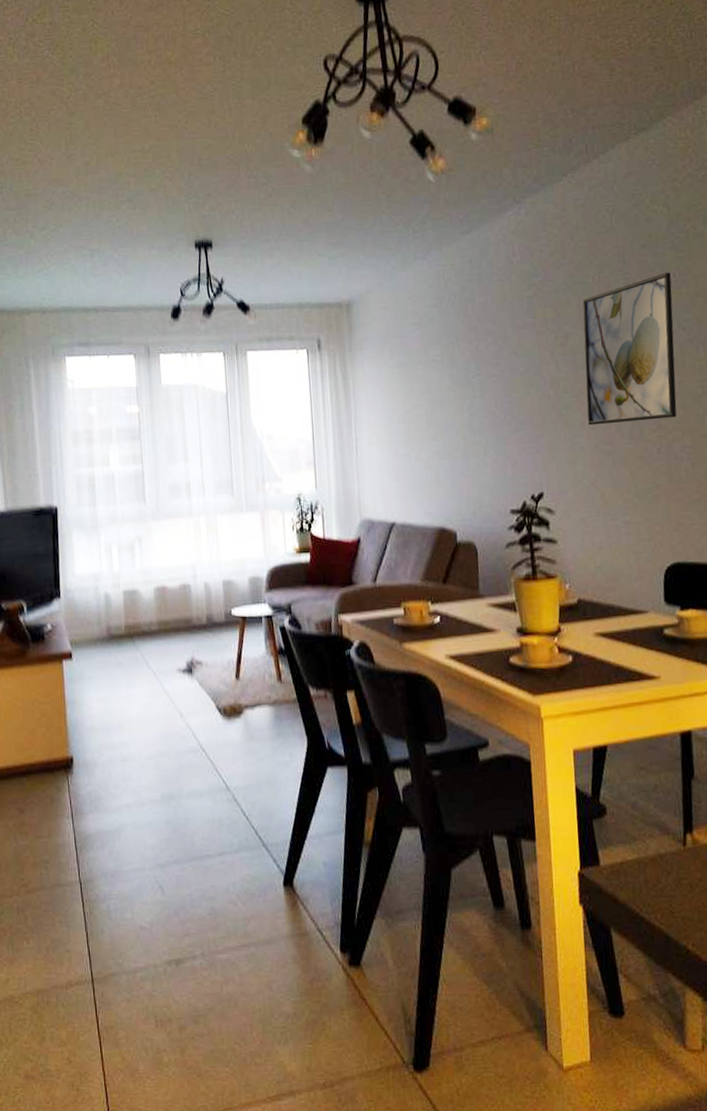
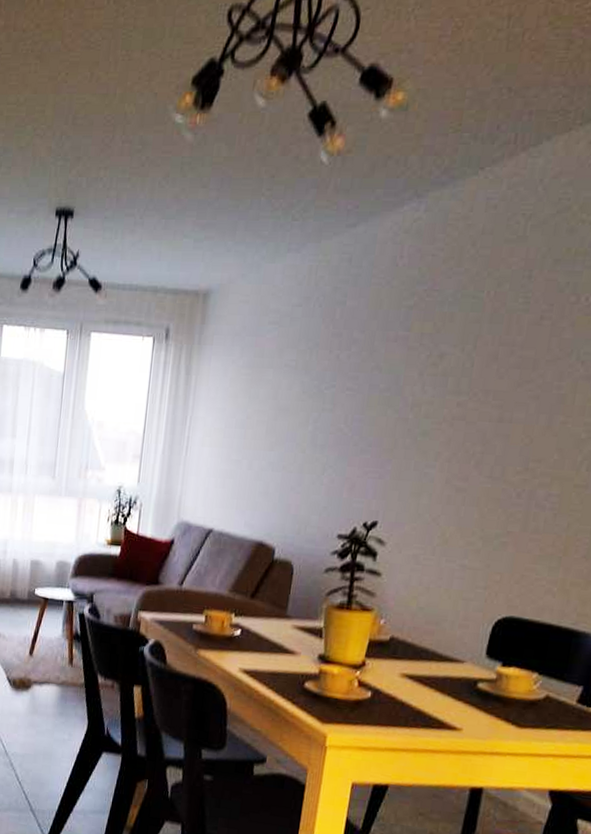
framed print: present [582,272,677,426] -> none [445,295,583,461]

